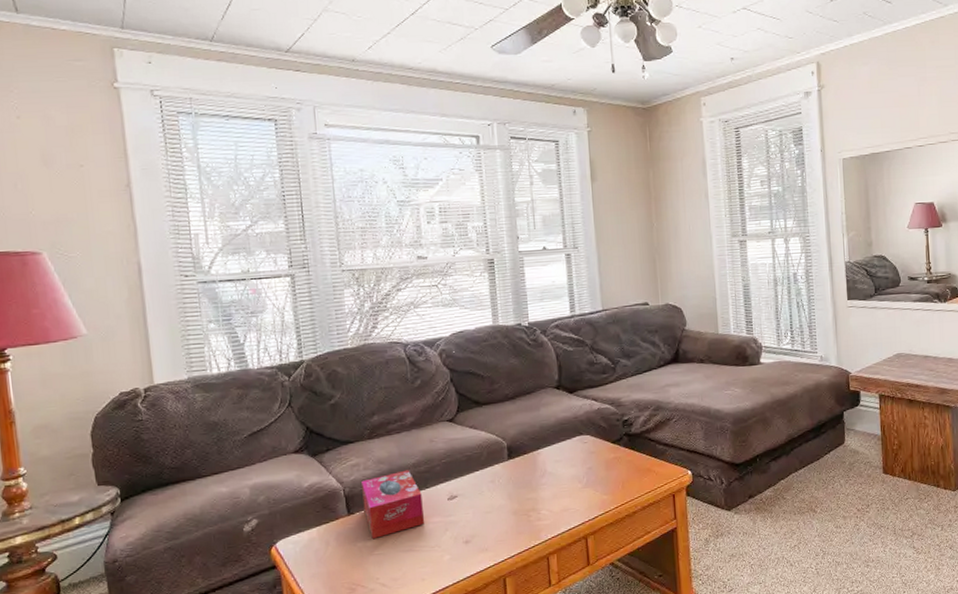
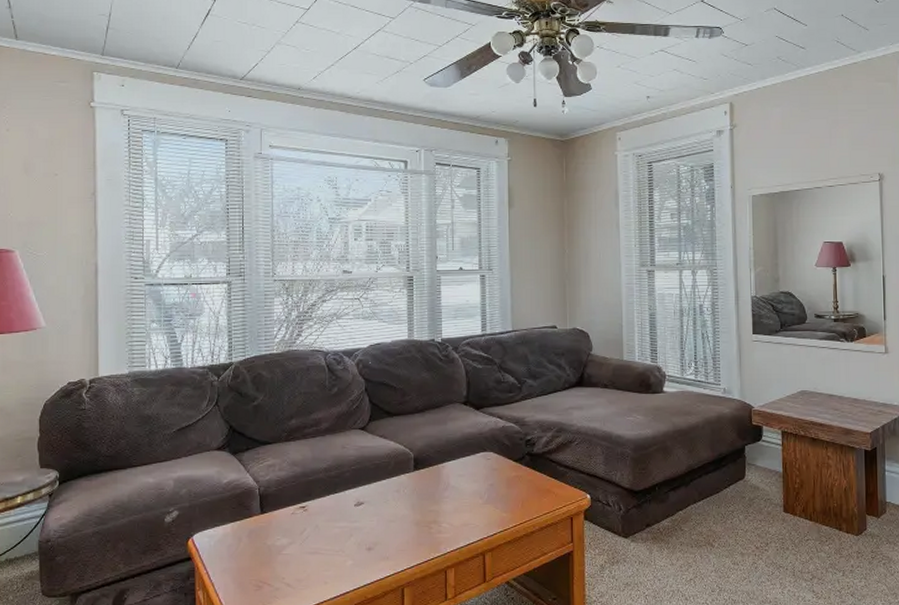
tissue box: present [361,470,425,539] -> none [276,474,332,538]

